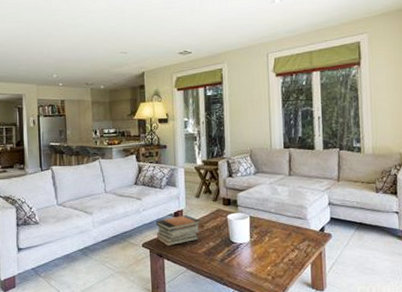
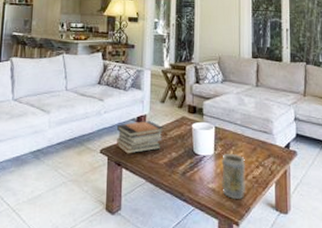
vase: none [258,240,283,281] -> present [222,154,246,200]

